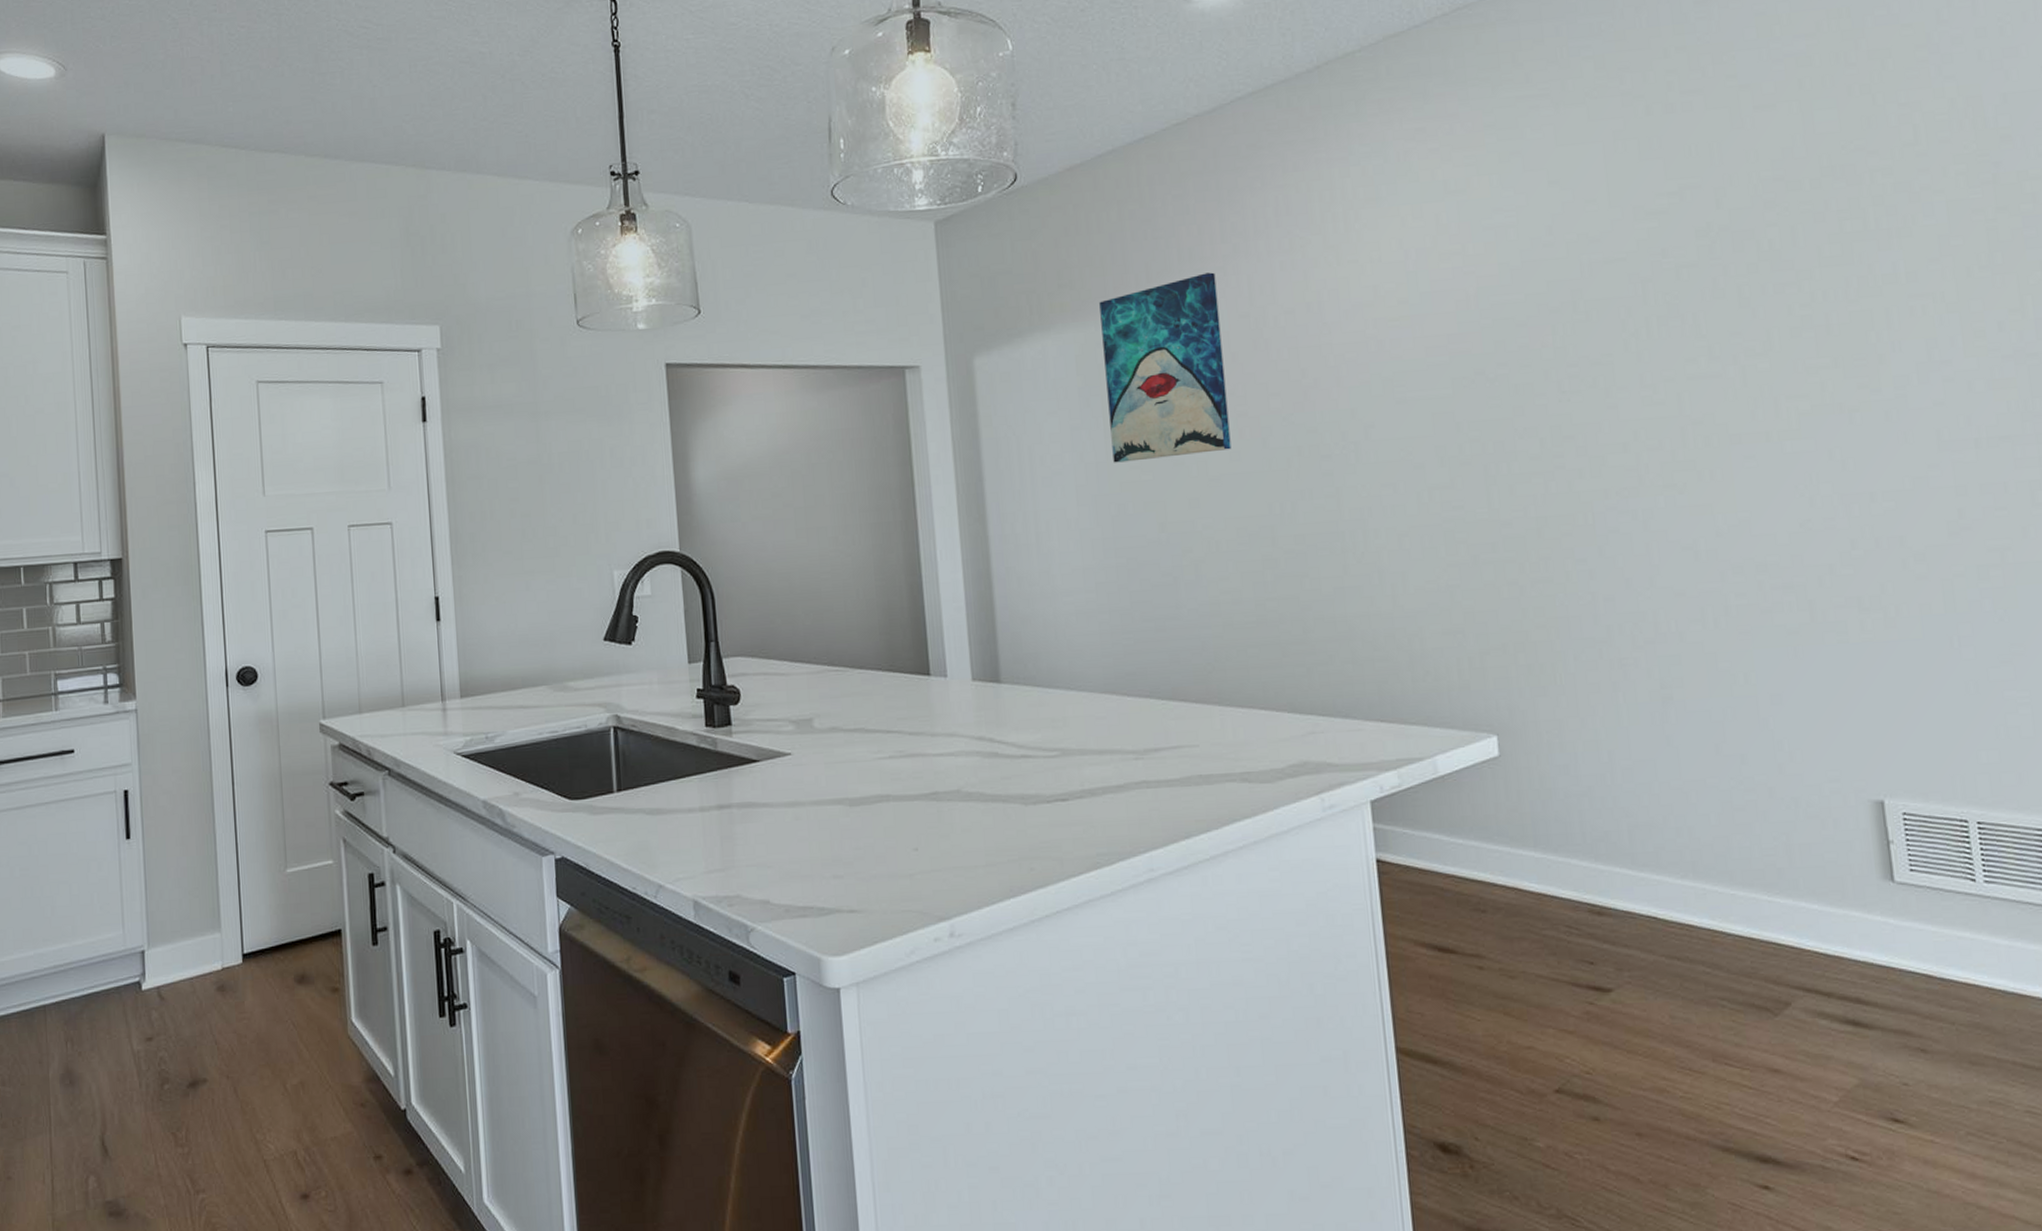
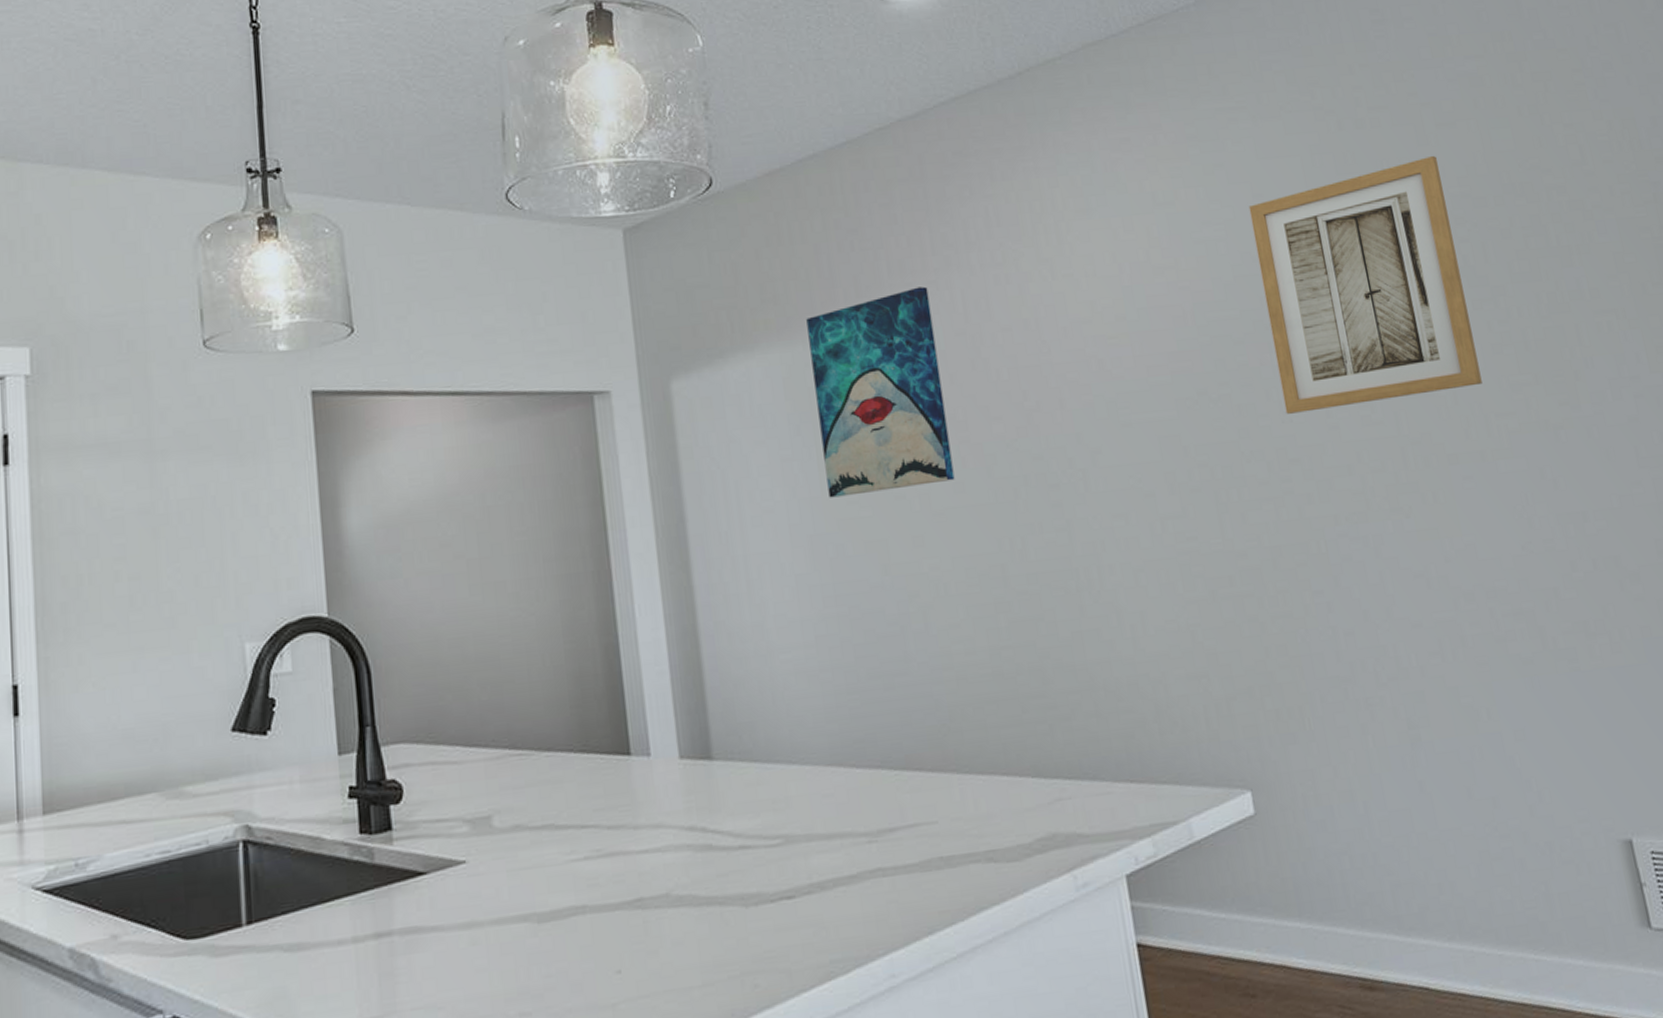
wall art: none [1543,138,1776,394] -> present [1248,155,1482,414]

